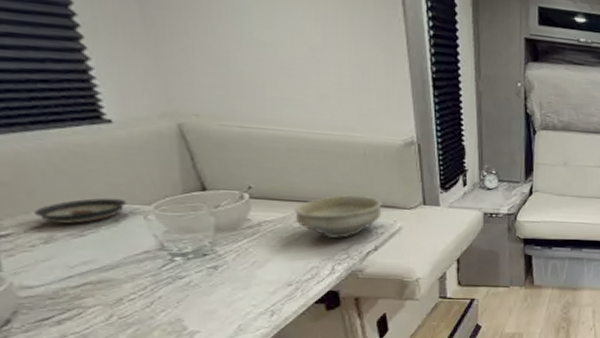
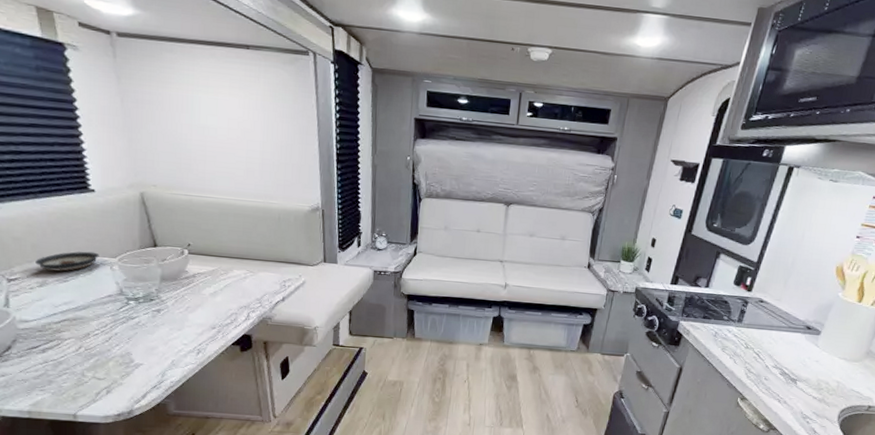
bowl: present [293,194,382,238] -> none [221,252,290,290]

